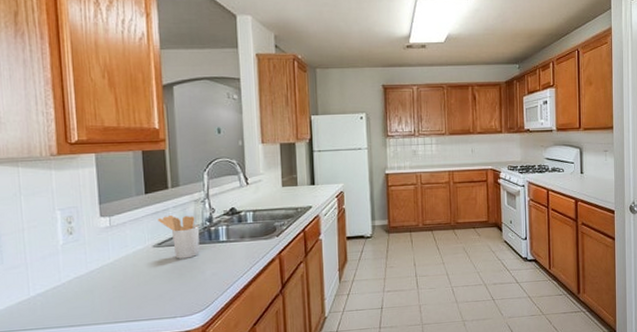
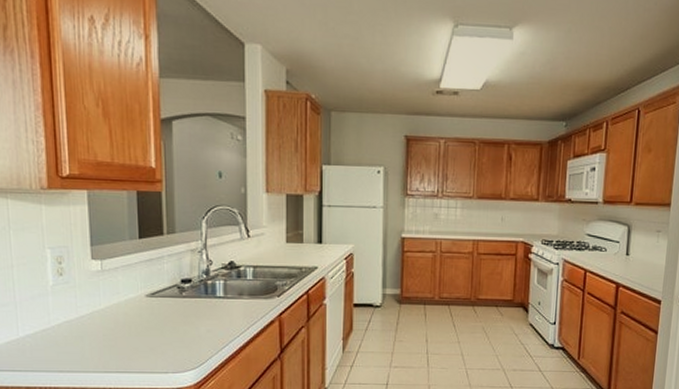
utensil holder: present [158,214,200,259] -> none [151,263,196,312]

